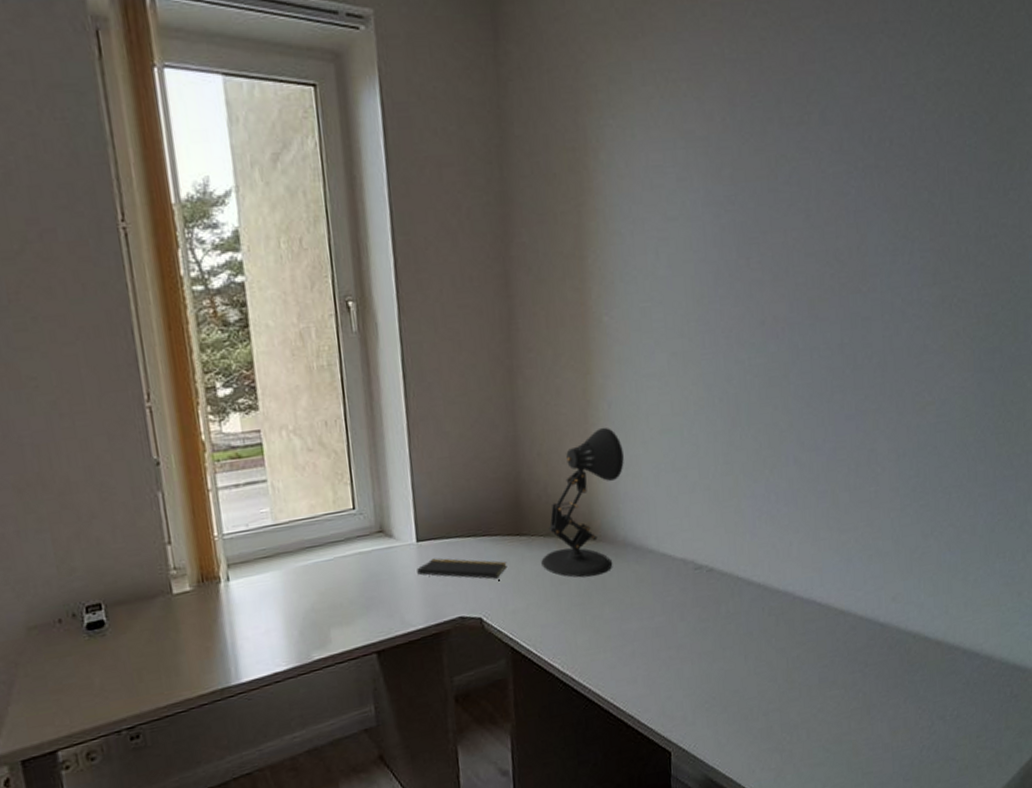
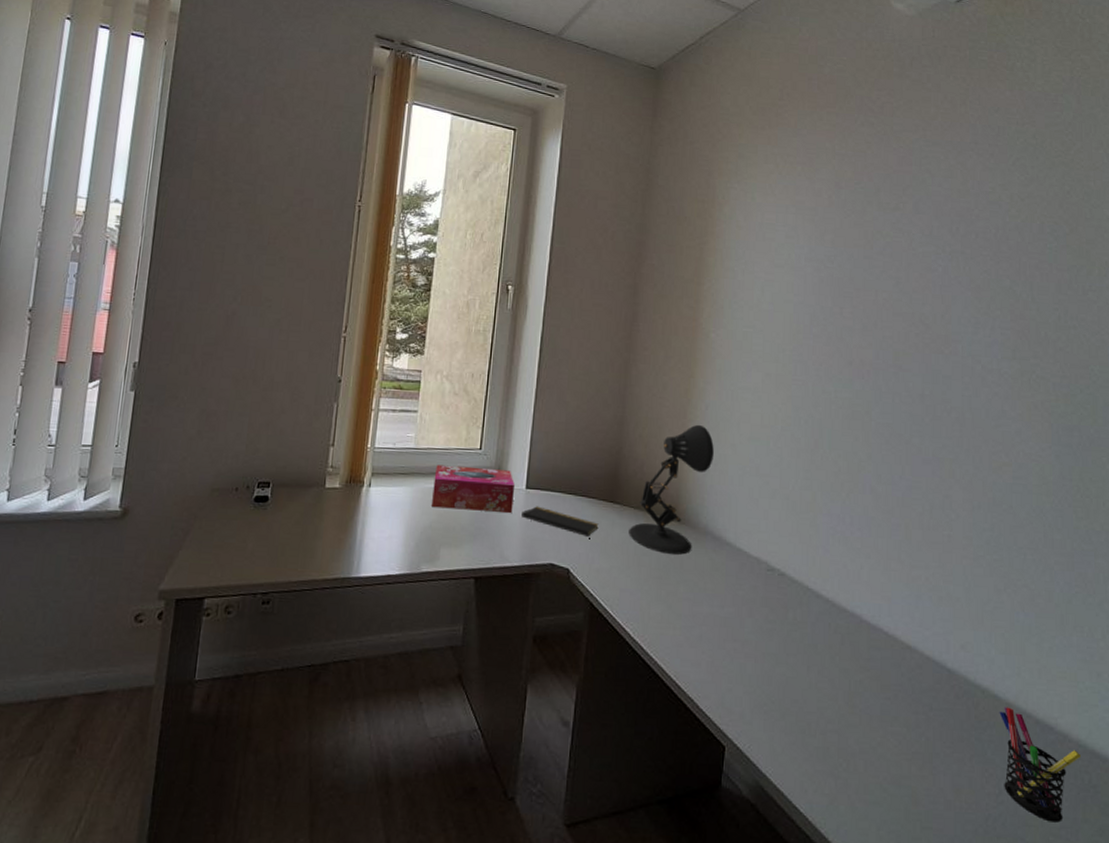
tissue box: none [304,525,406,588] -> present [432,464,516,513]
pen holder: none [929,644,1004,738] -> present [999,707,1082,823]

